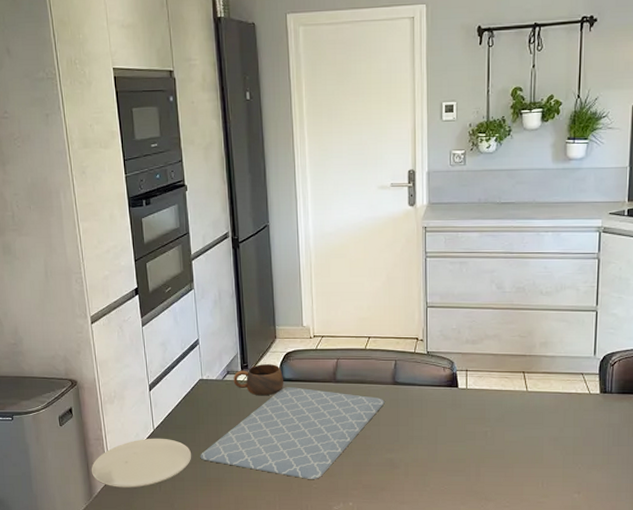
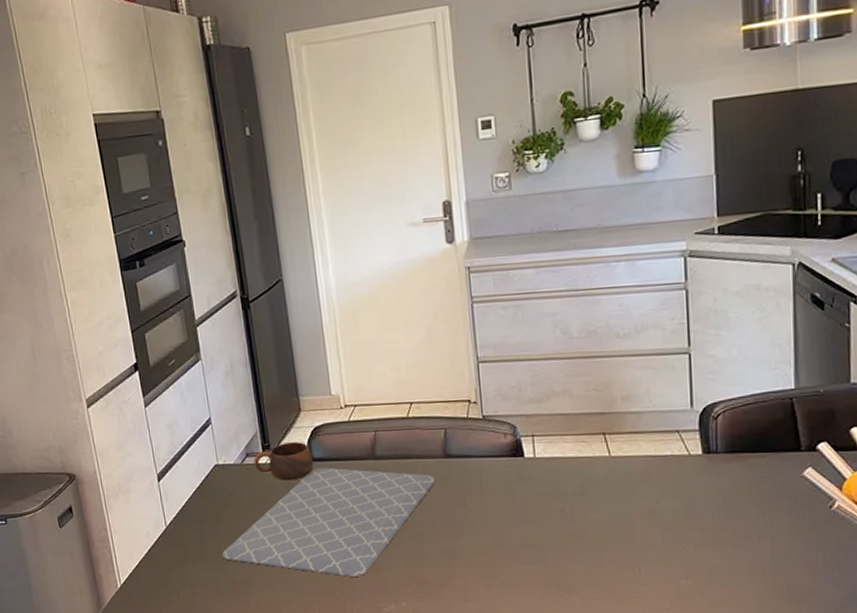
plate: present [91,438,192,489] -> none [98,536,212,597]

